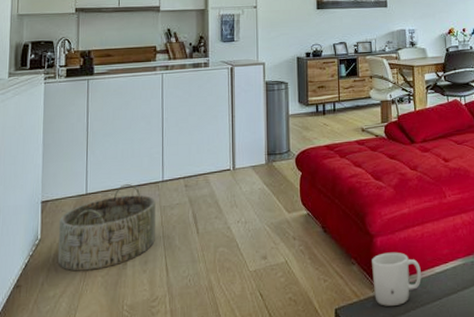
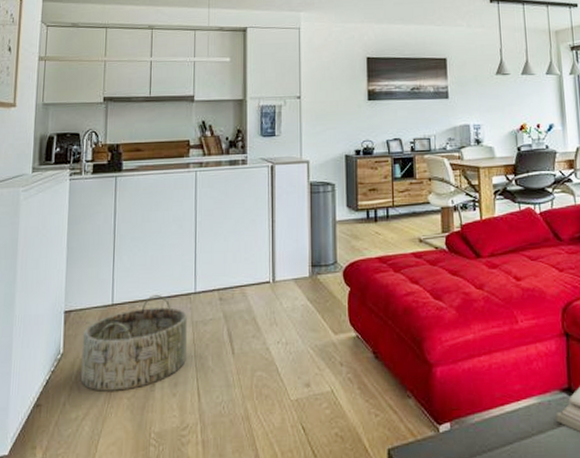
mug: present [372,252,421,306] -> none [430,385,489,449]

